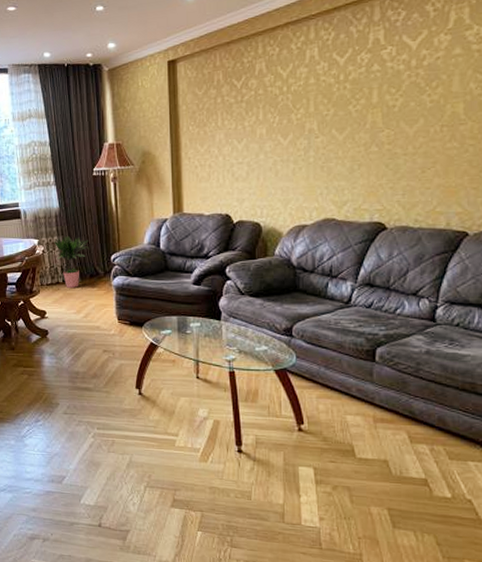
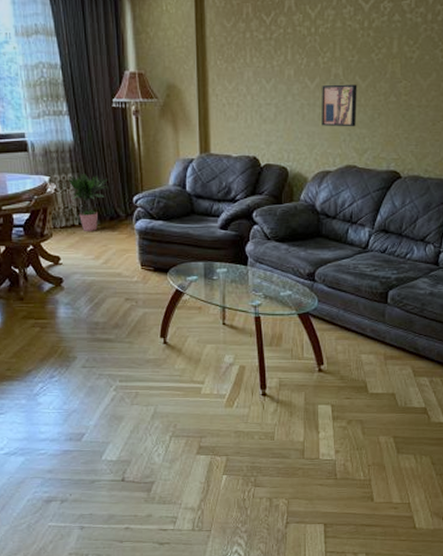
wall art: none [295,137,334,181] -> present [322,84,357,127]

